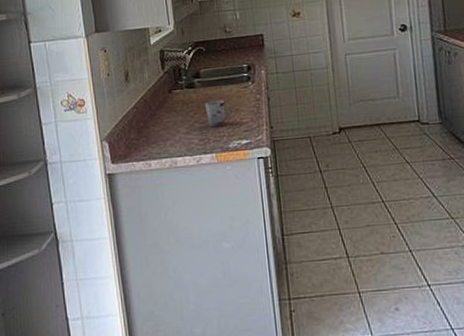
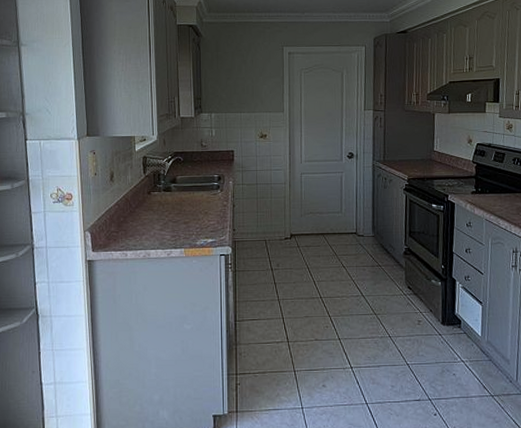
cup: present [204,100,233,128] -> none [178,204,203,227]

